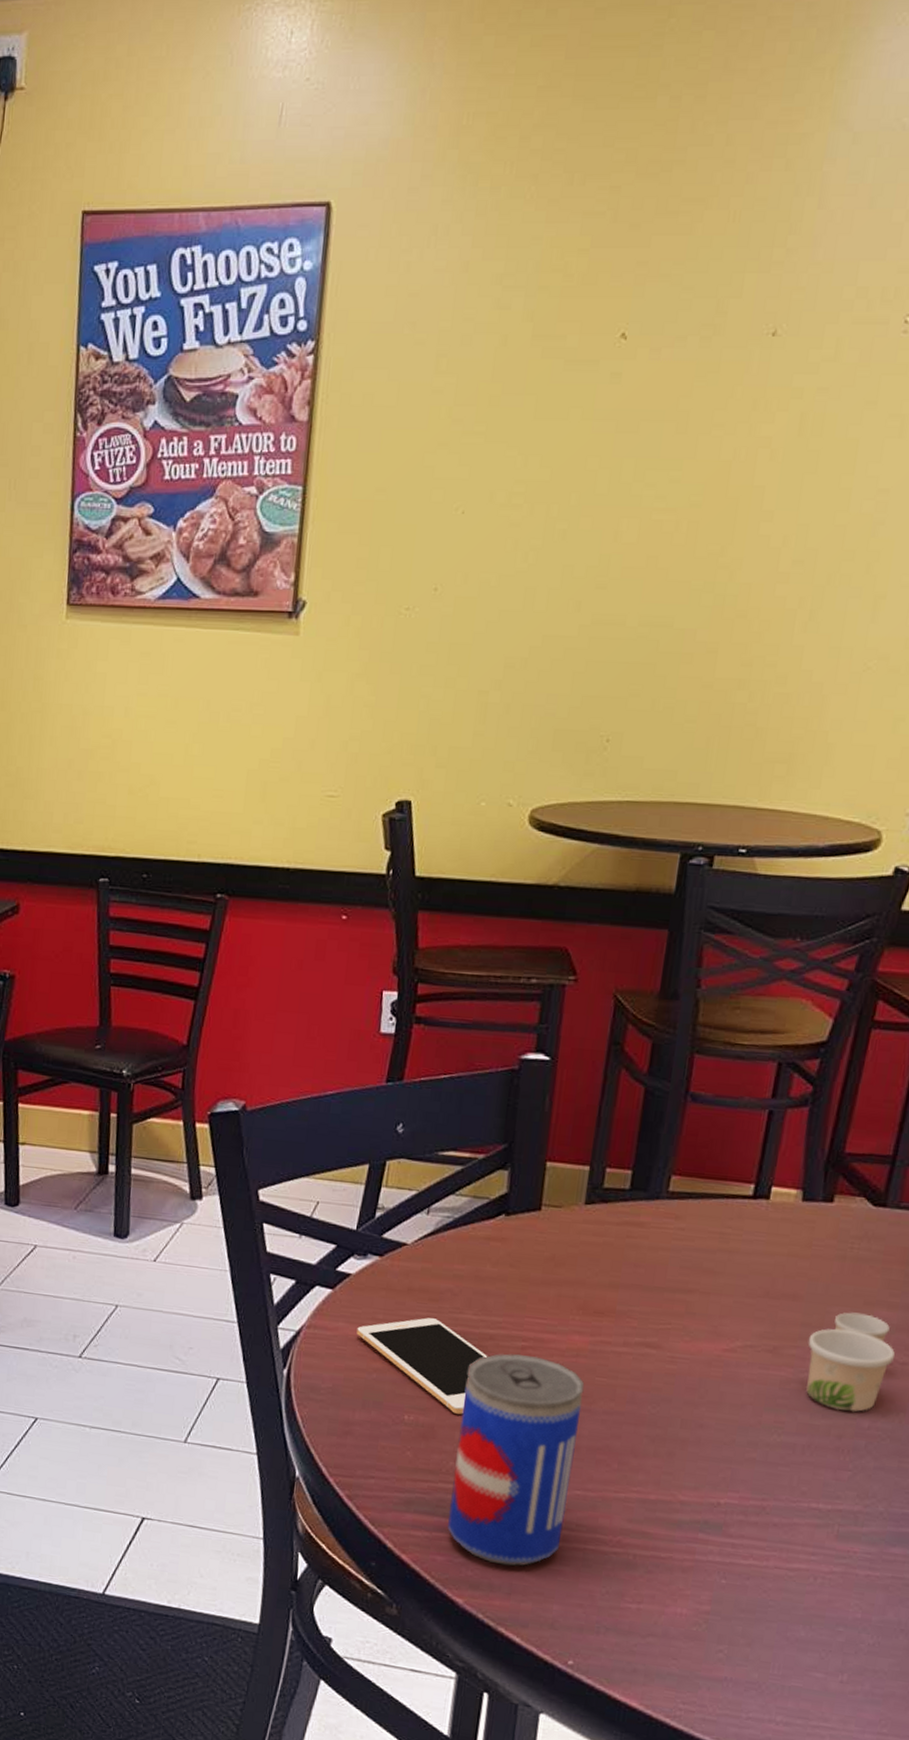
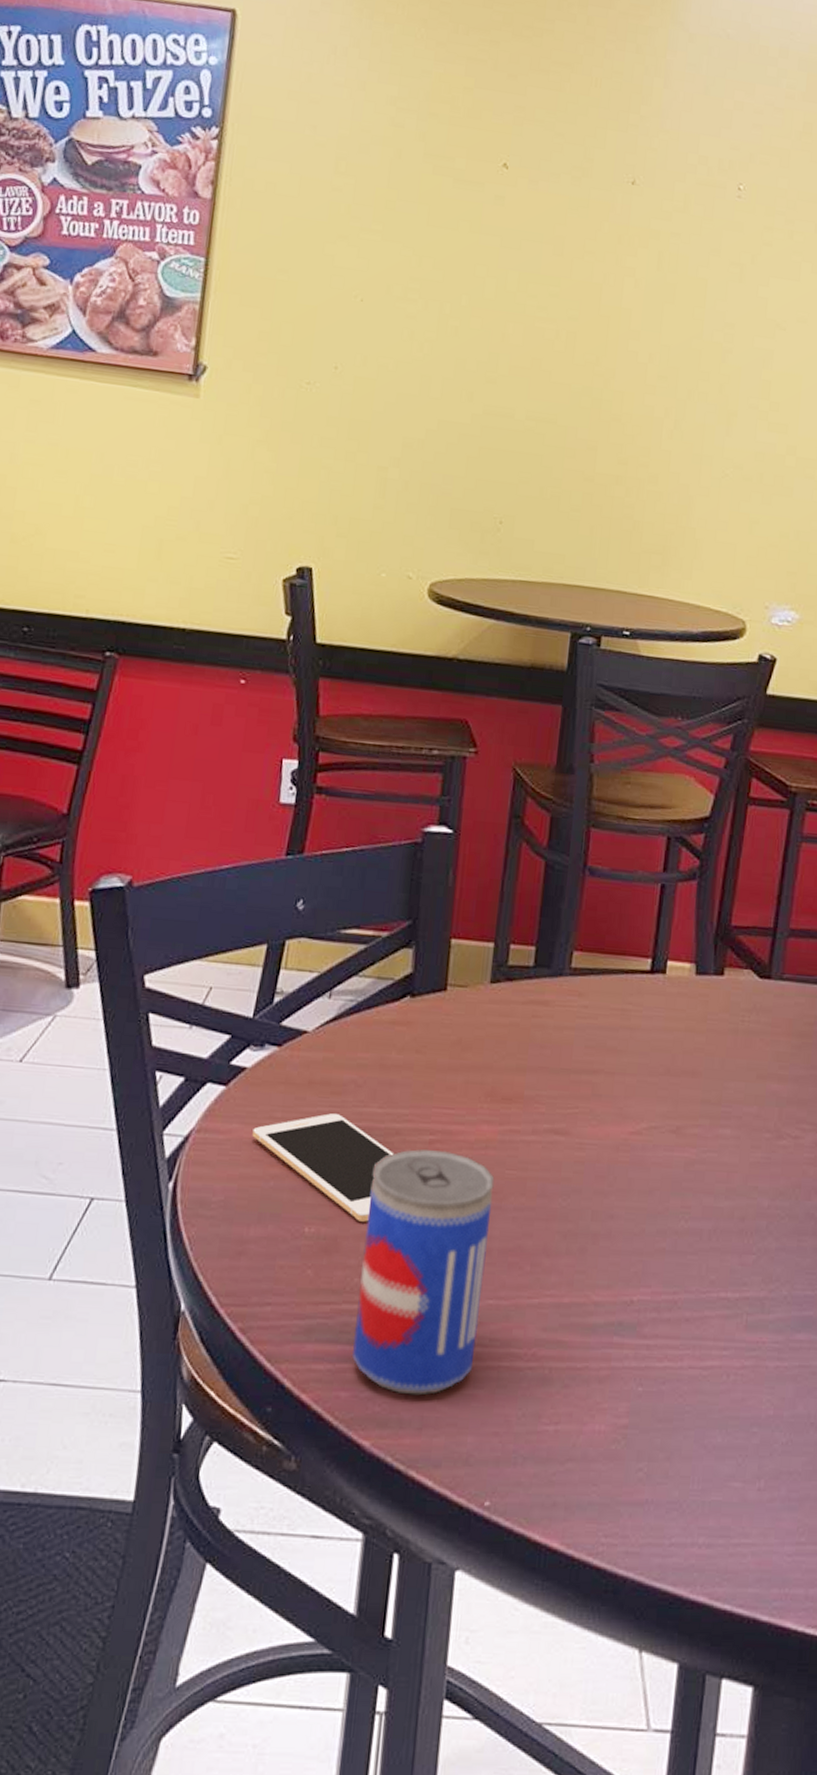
paper cup: present [805,1312,895,1412] -> none [708,1087,787,1192]

